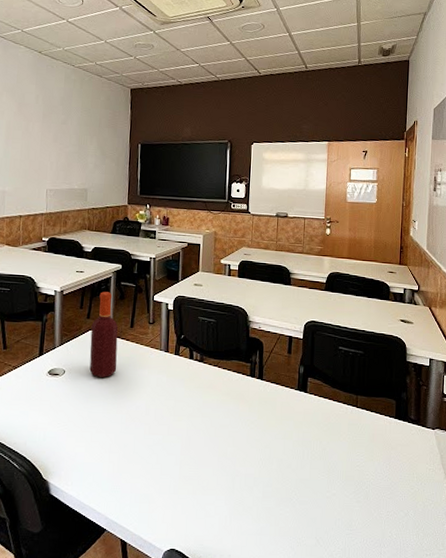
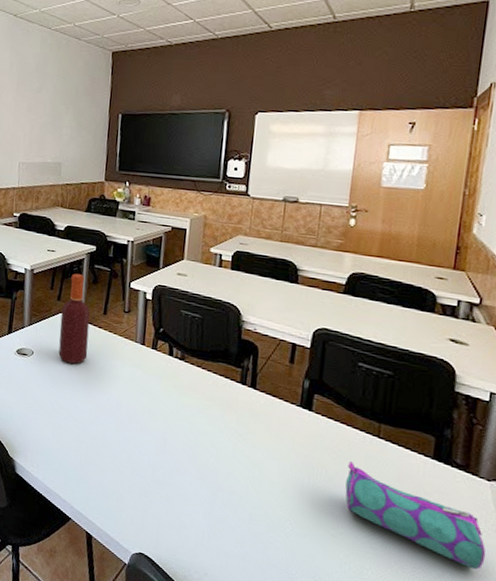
pencil case: none [335,431,436,504] -> present [345,461,486,570]

